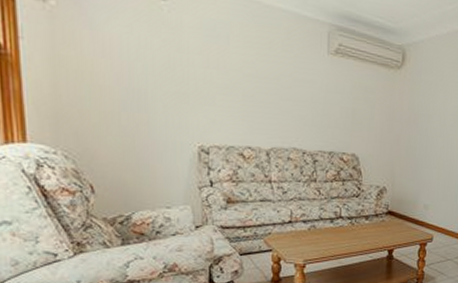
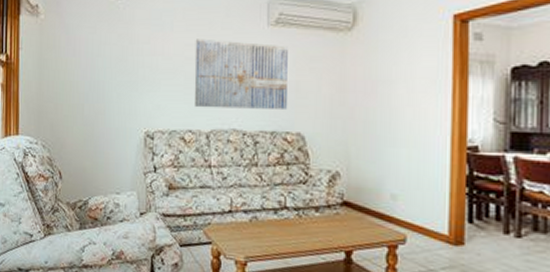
wall art: none [253,57,346,134] -> present [194,39,288,111]

